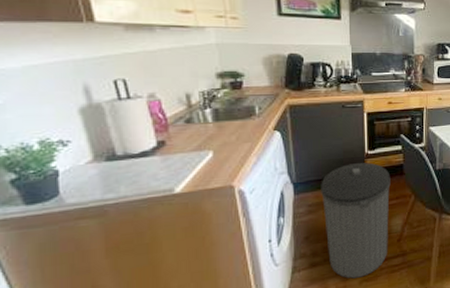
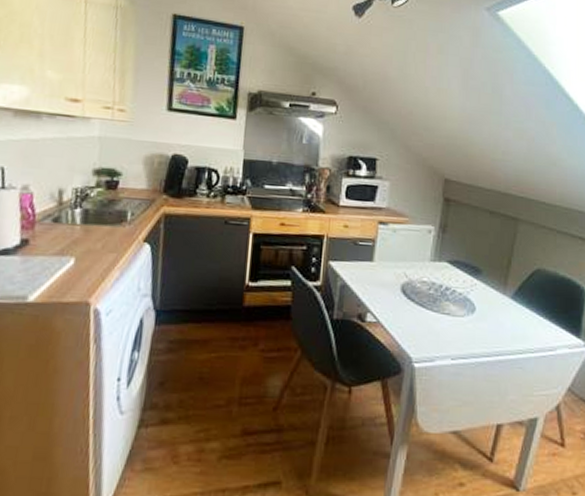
trash can: present [321,162,391,279] -> none [184,294,273,451]

